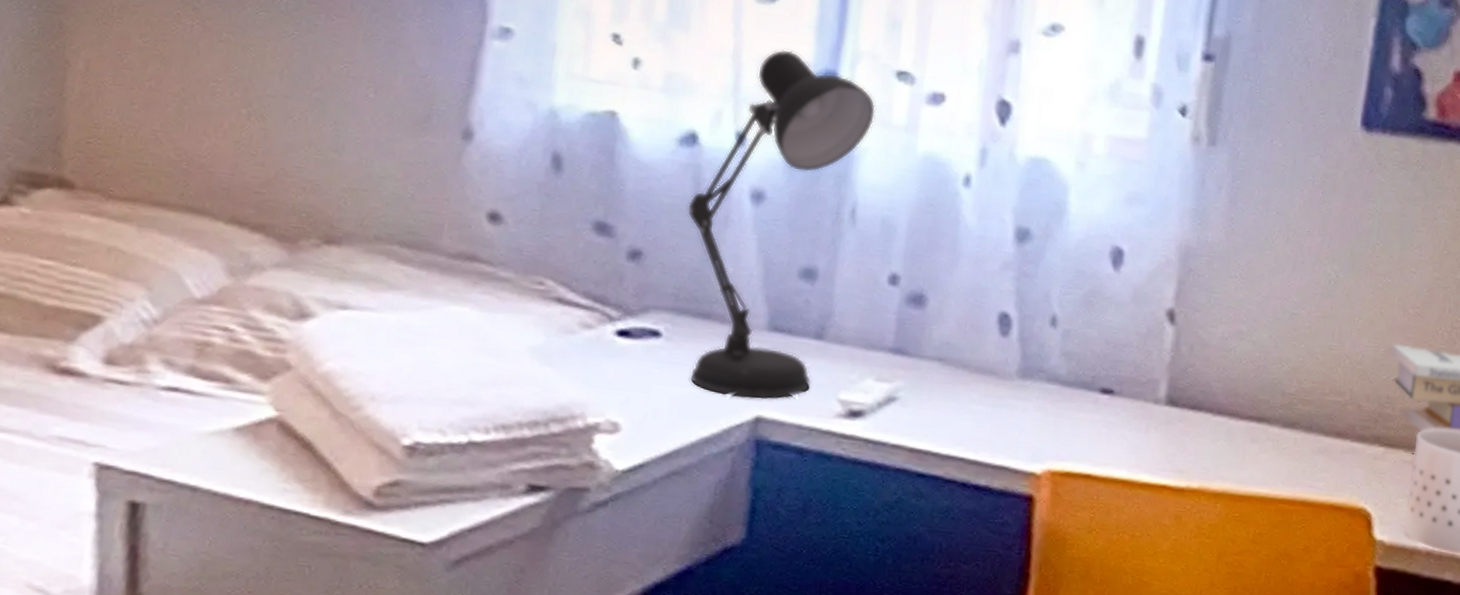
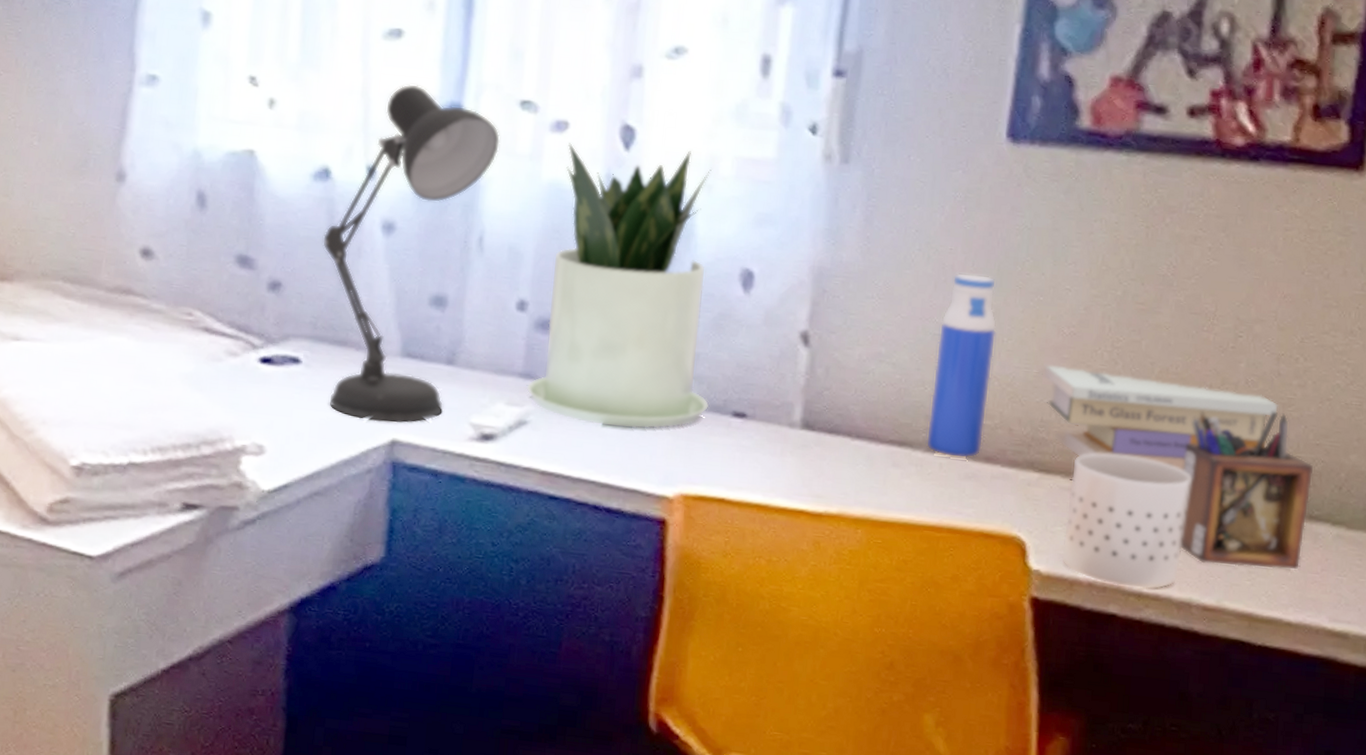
planter: none [896,116,1085,405] -> present [526,143,712,429]
water bottle: none [1282,254,1349,434] -> present [925,272,997,459]

